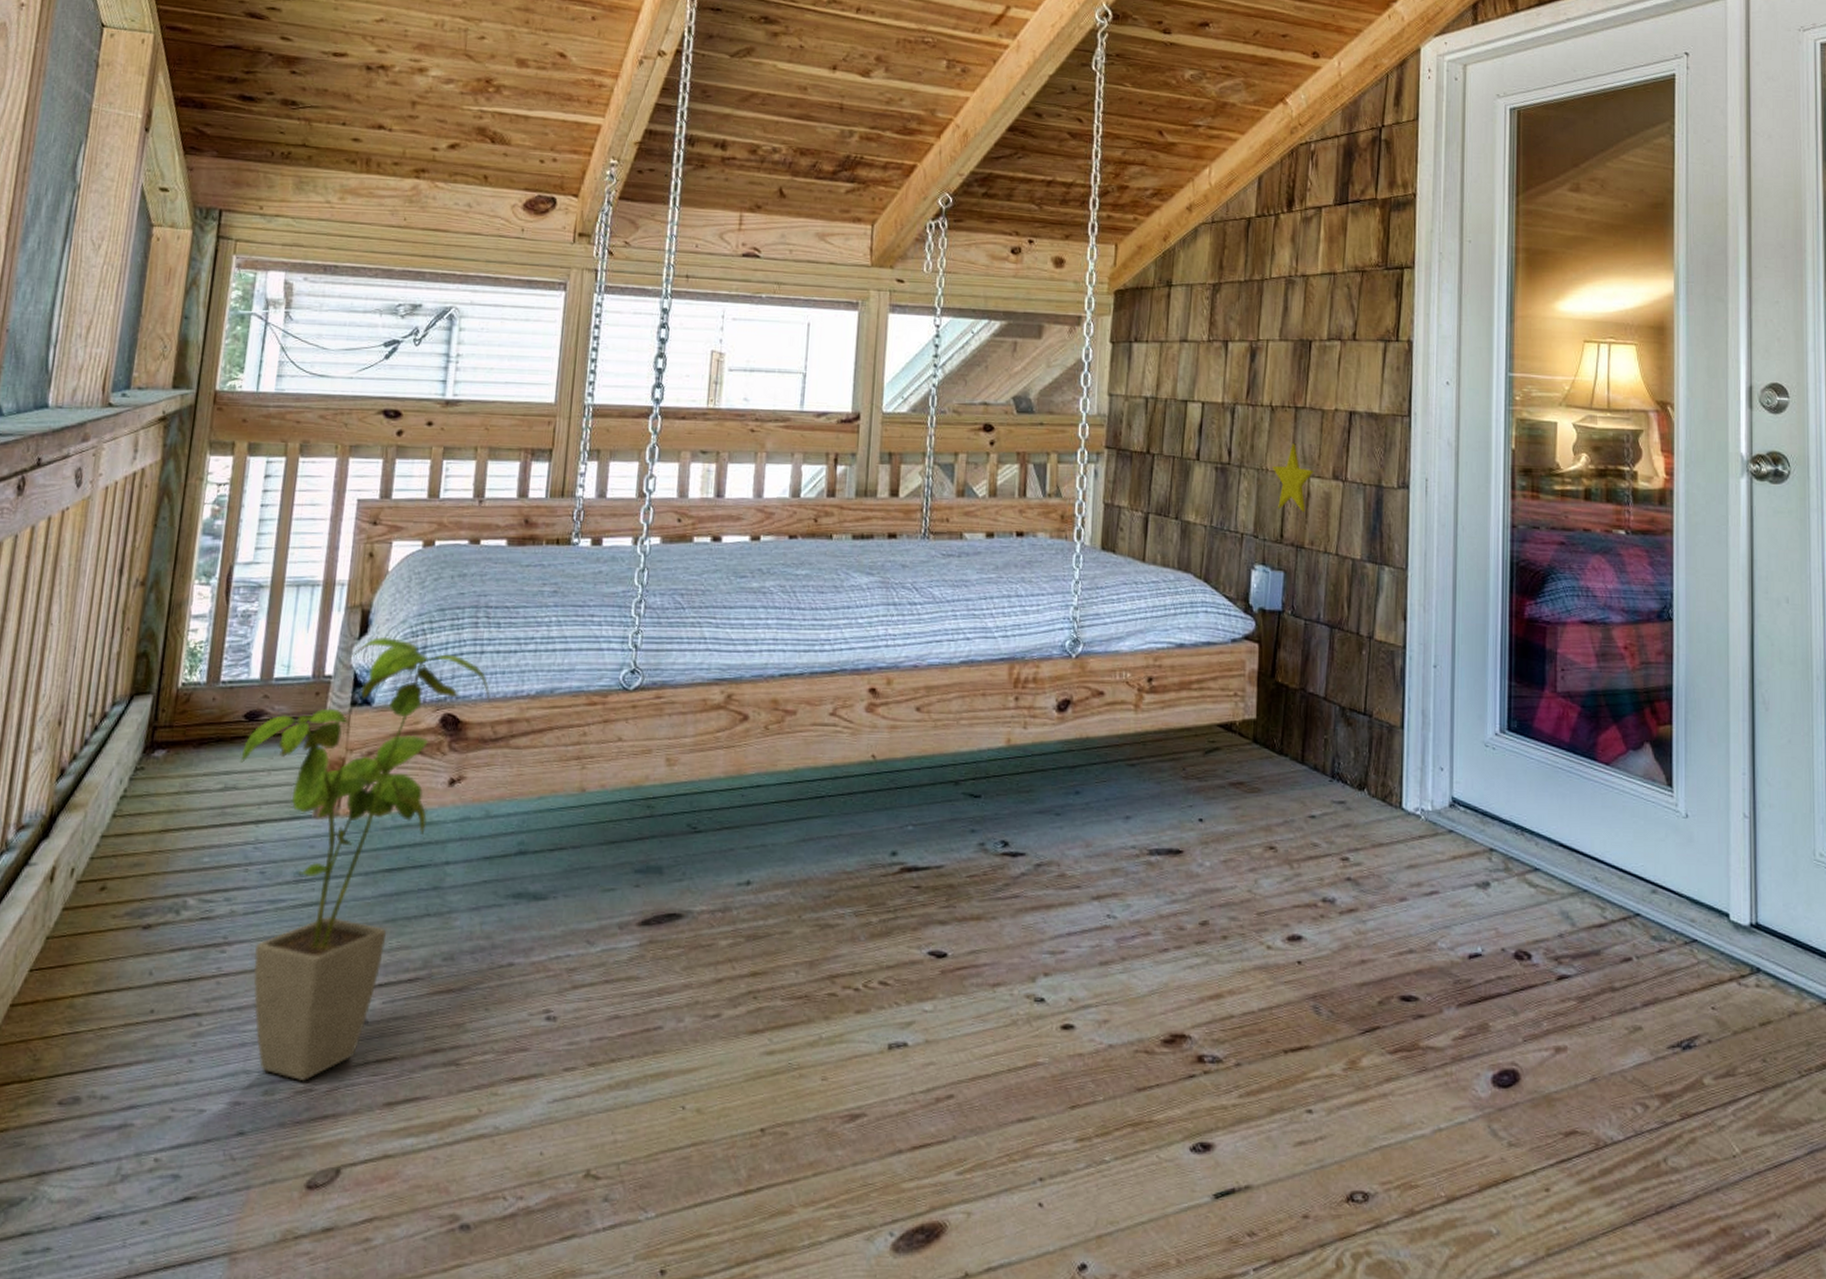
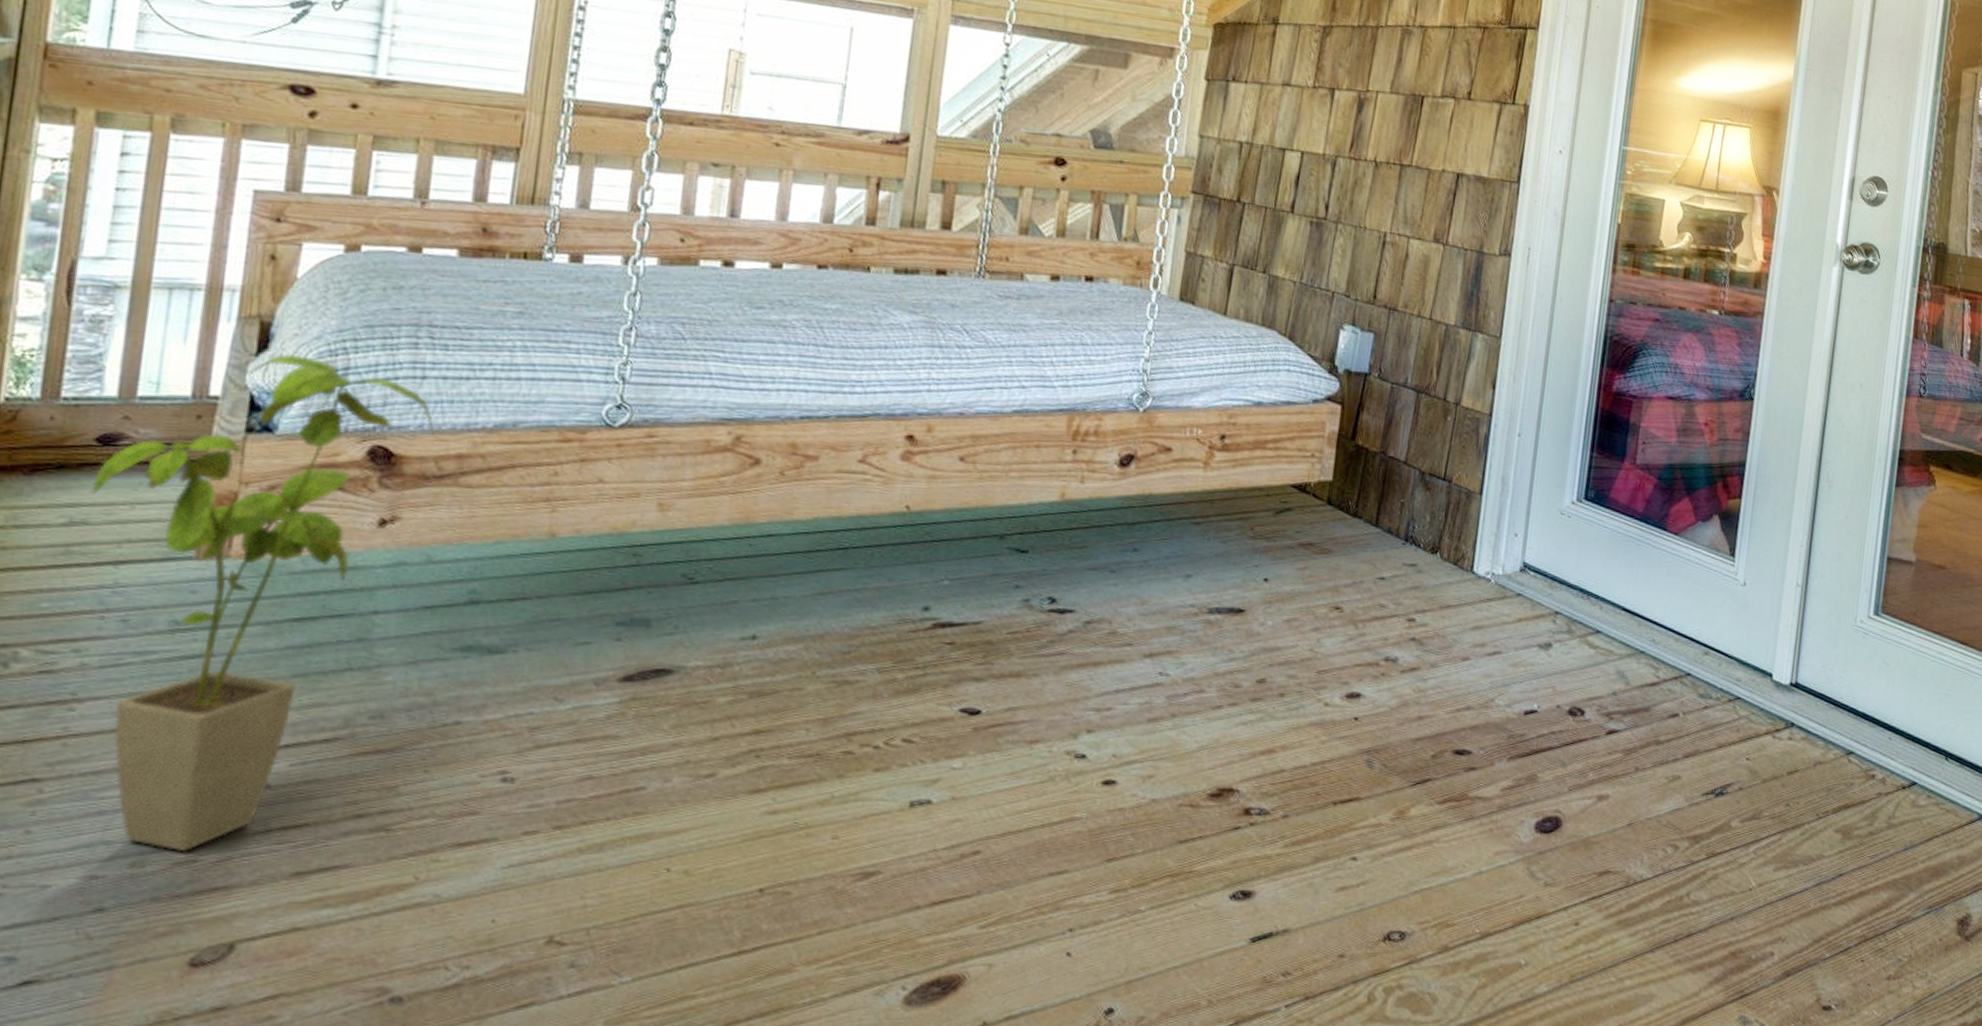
decorative star: present [1273,443,1315,512] -> none [1371,202,1415,274]

